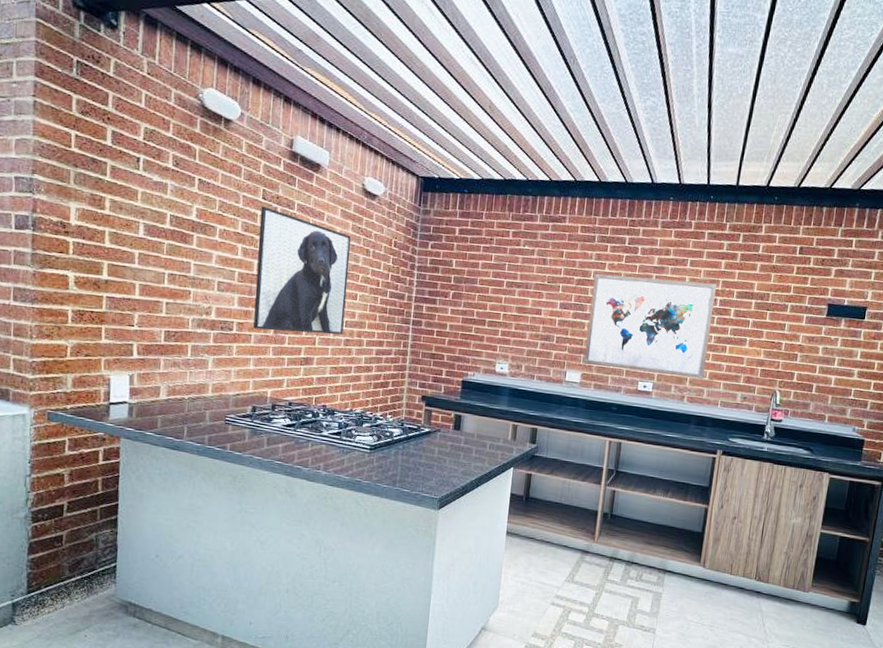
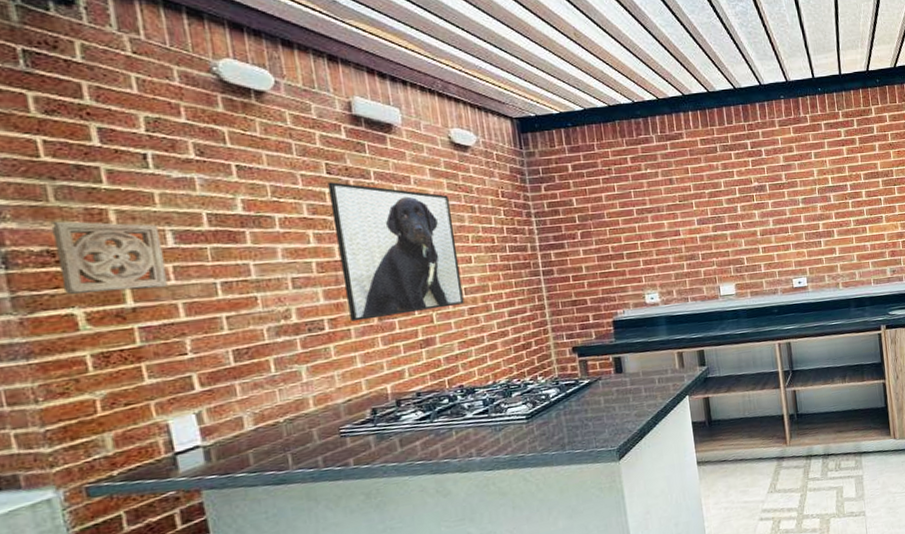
wall ornament: none [65,200,136,269] -> present [50,221,168,294]
wall art: present [583,273,717,379] -> none [724,170,853,274]

